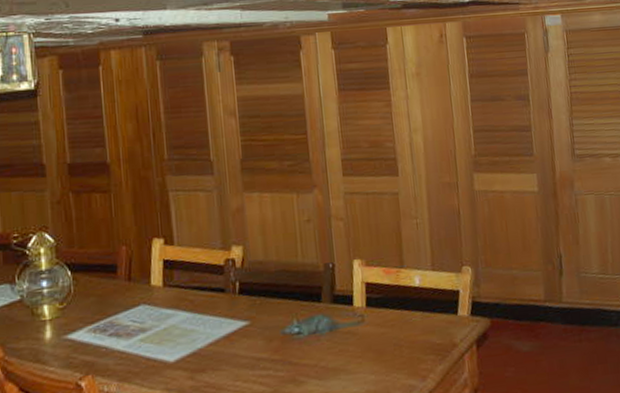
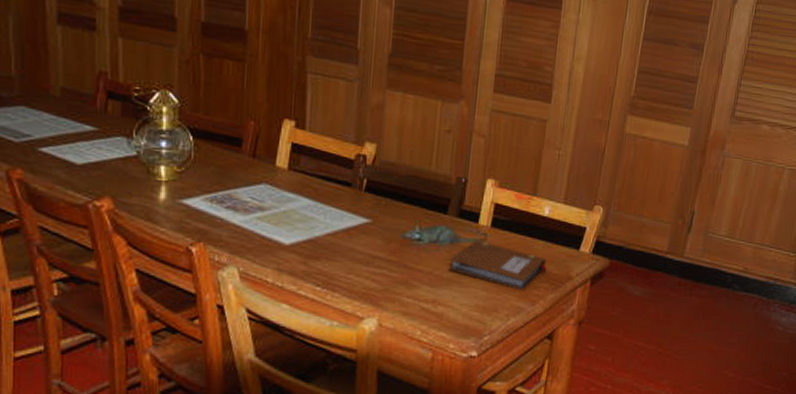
notebook: none [332,323,430,368] -> present [448,240,547,290]

